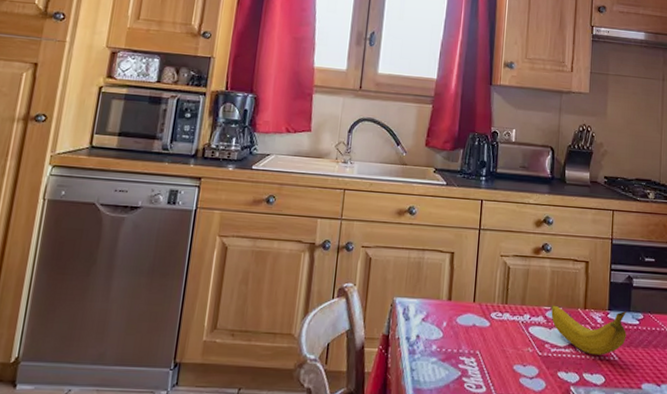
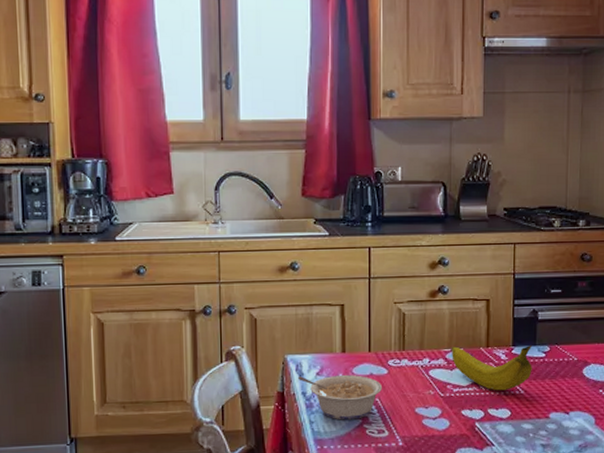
legume: none [404,320,484,371] -> present [298,374,383,420]

